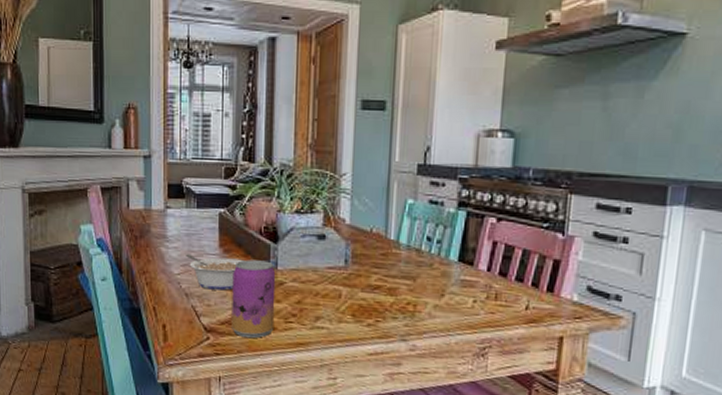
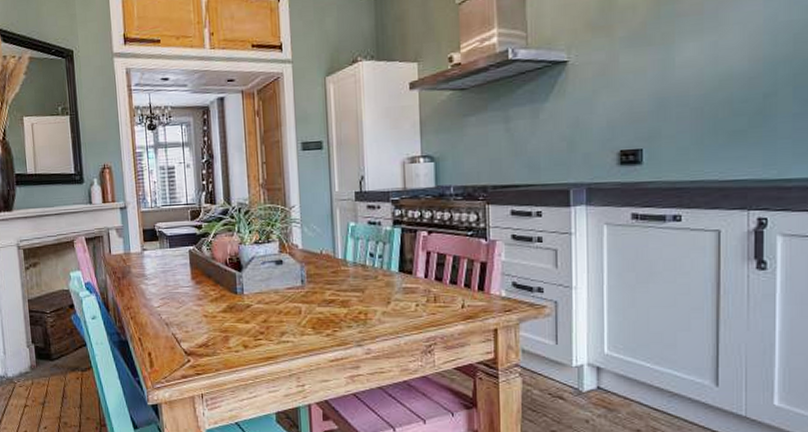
legume: present [186,253,245,291] -> none [163,288,215,318]
beverage can: present [231,259,276,339] -> none [205,288,246,357]

